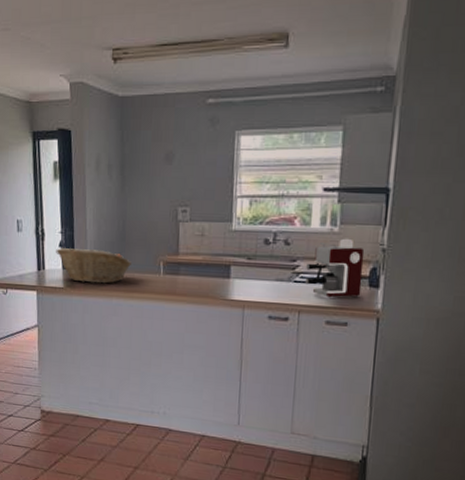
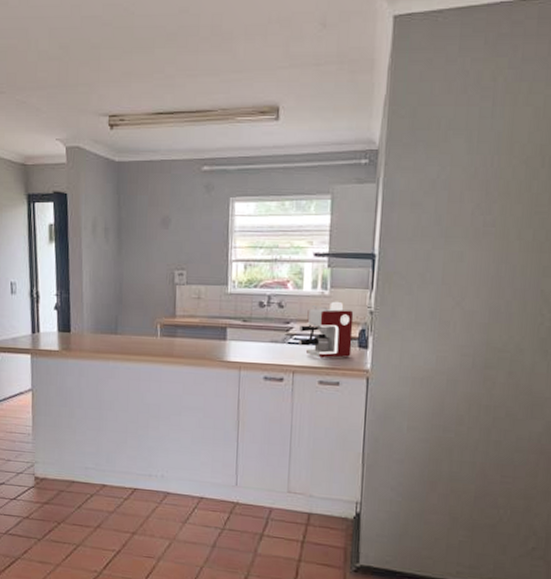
fruit basket: present [56,247,133,284] -> none [51,309,129,347]

